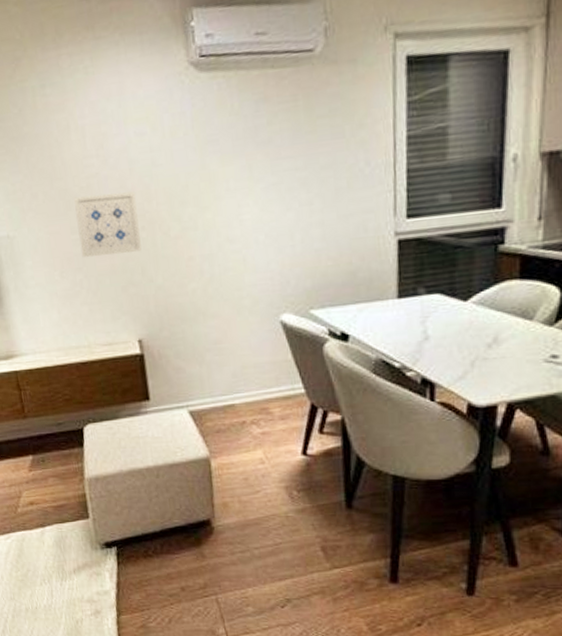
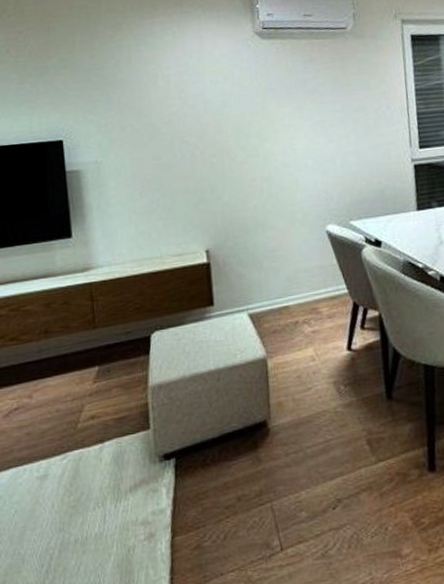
wall art: present [74,191,142,257] -> none [157,126,212,179]

